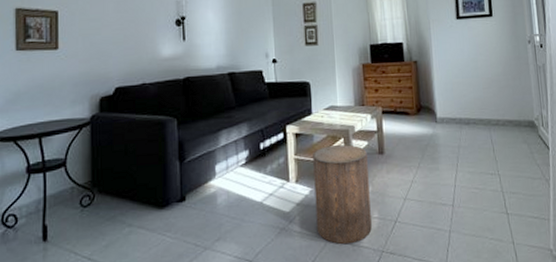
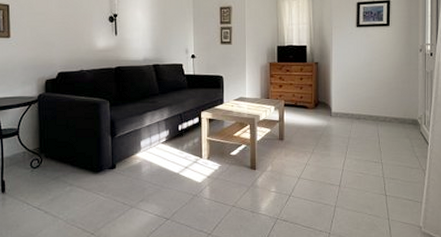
stool: present [313,144,372,245] -> none [223,131,269,211]

